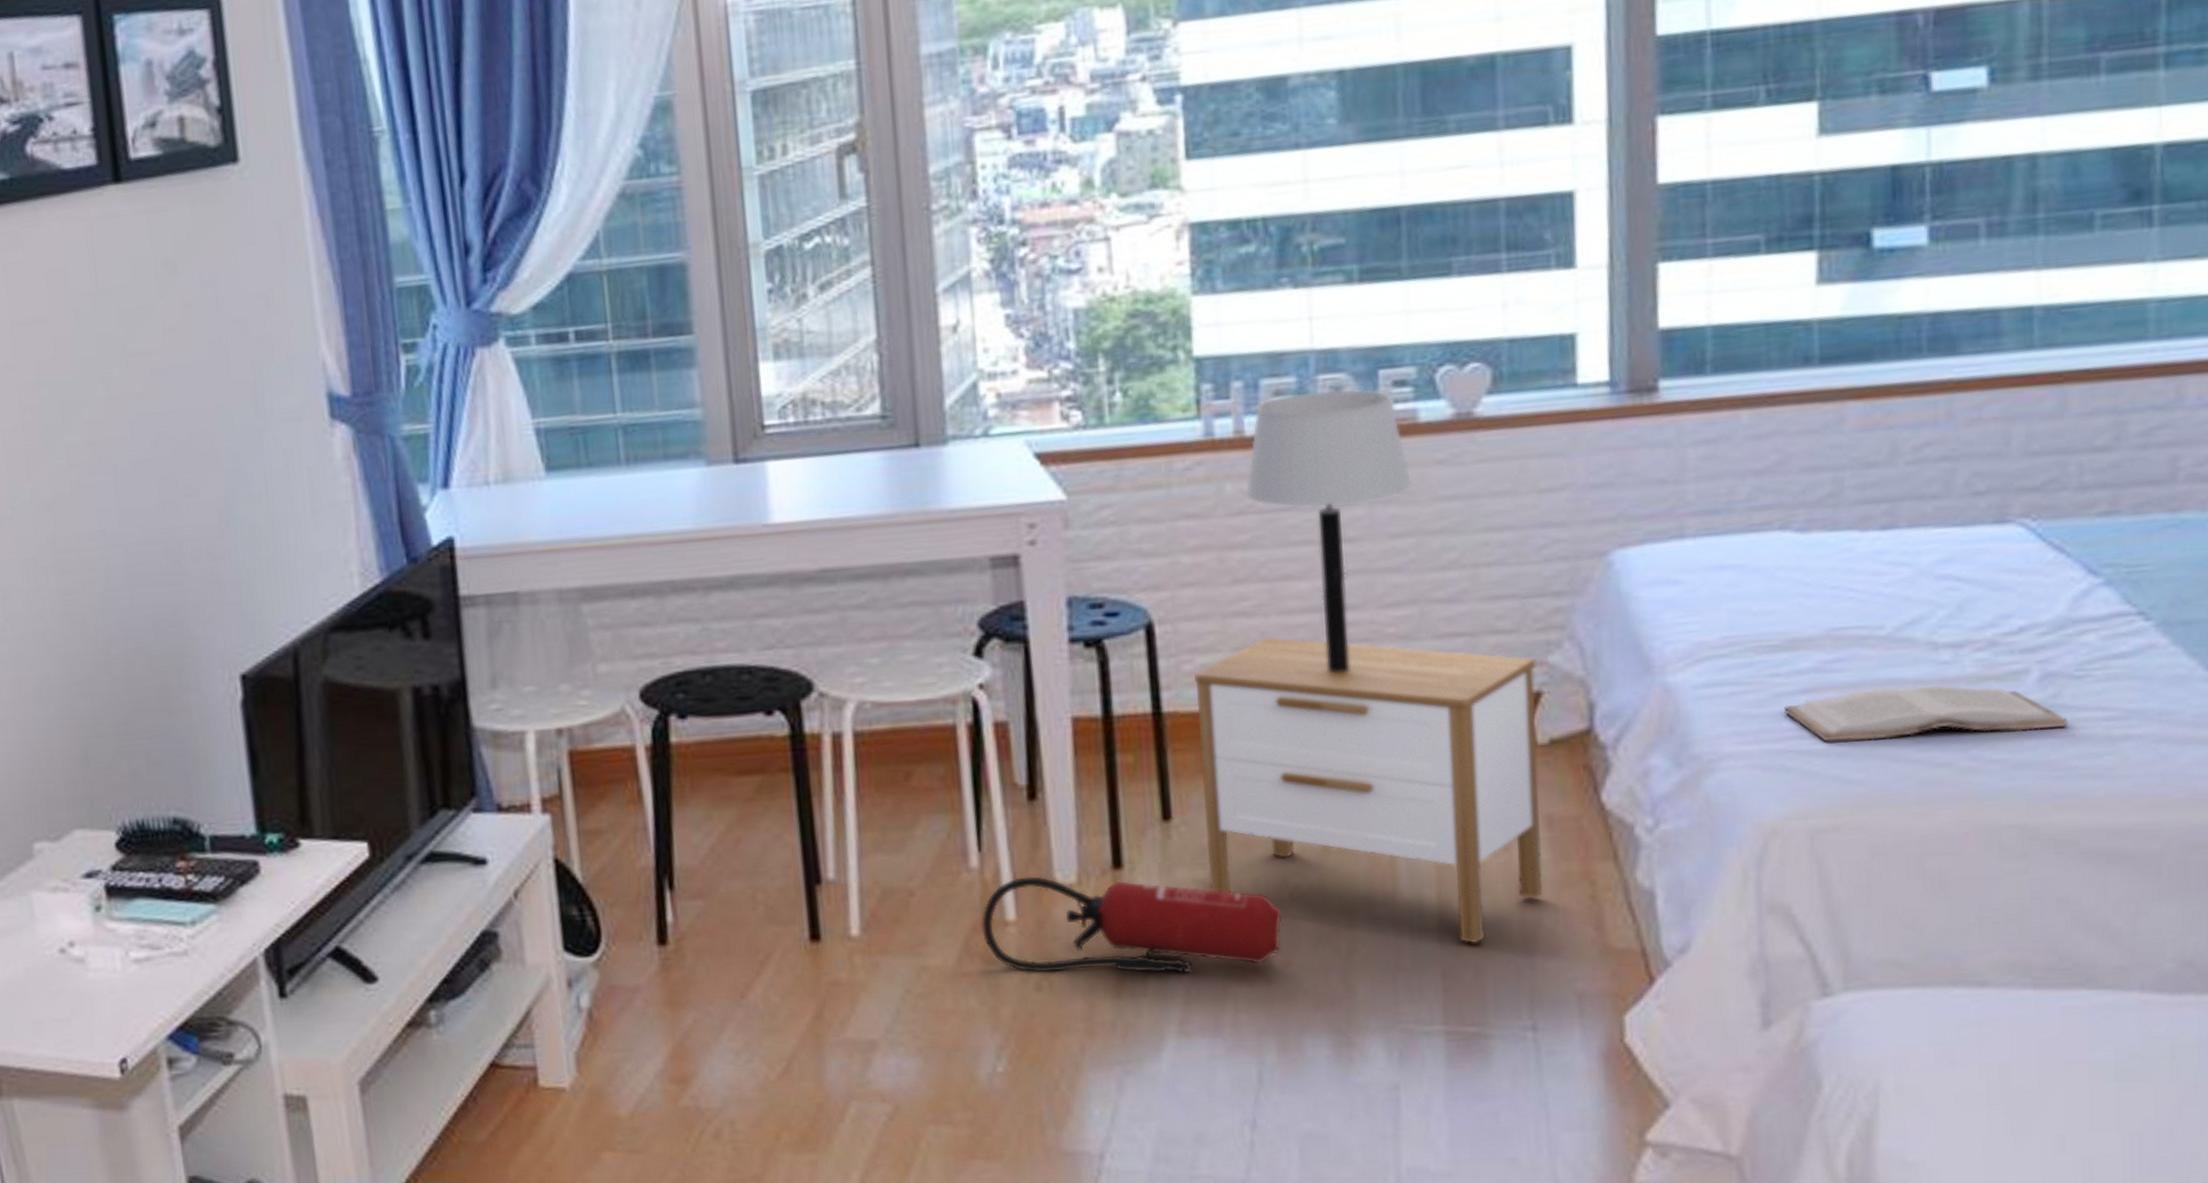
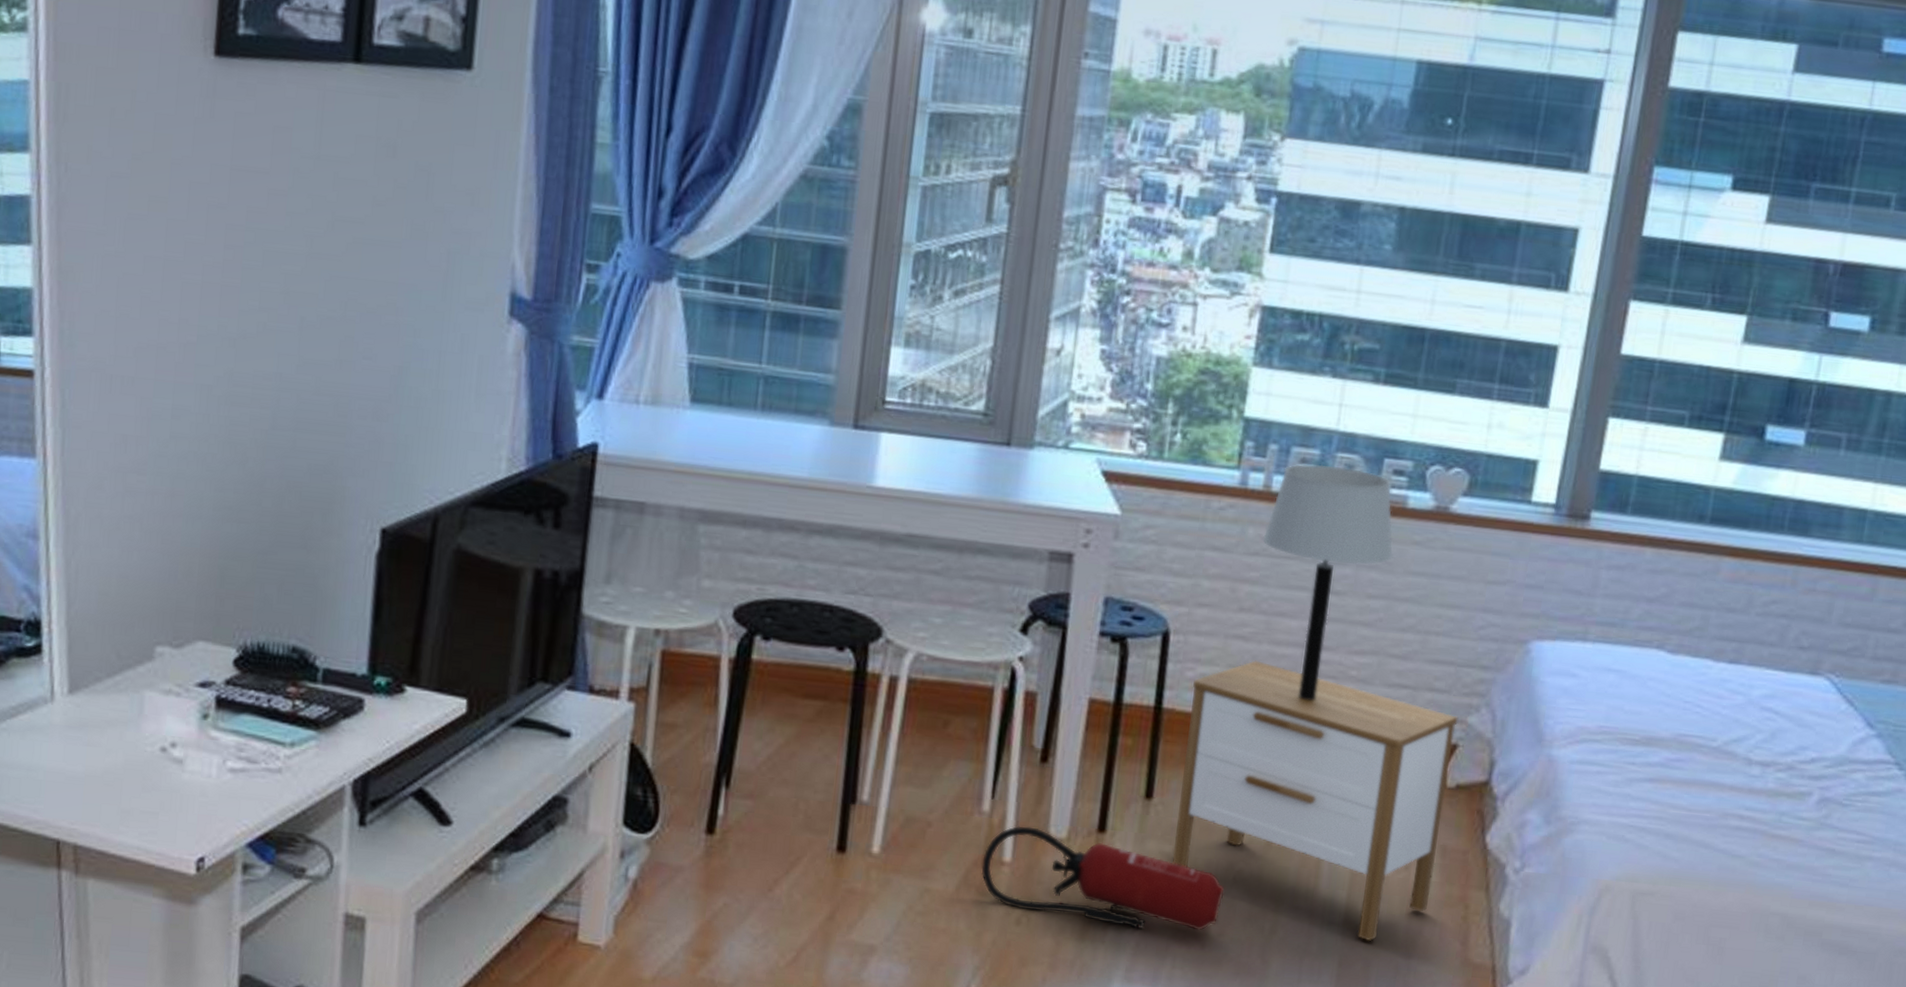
book: present [1784,684,2069,742] -> none [1633,787,1832,842]

